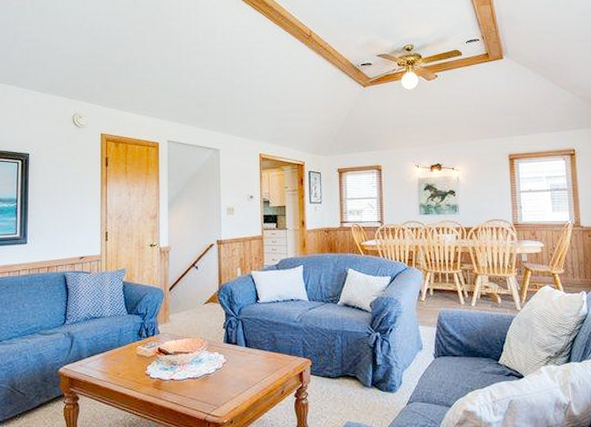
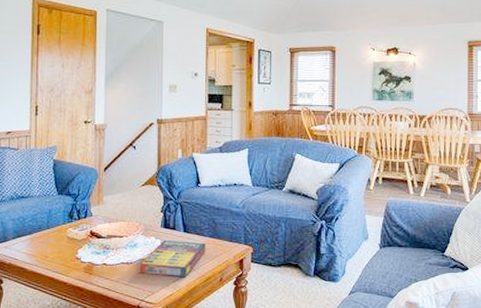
game compilation box: none [204,355,267,391] -> present [139,241,206,278]

